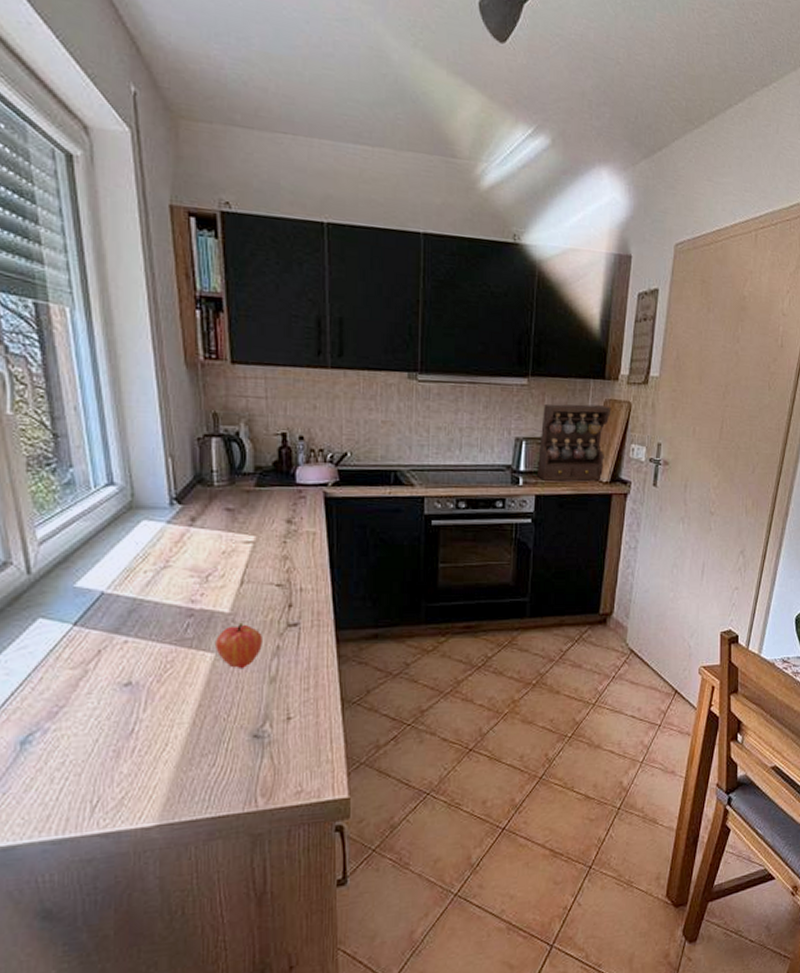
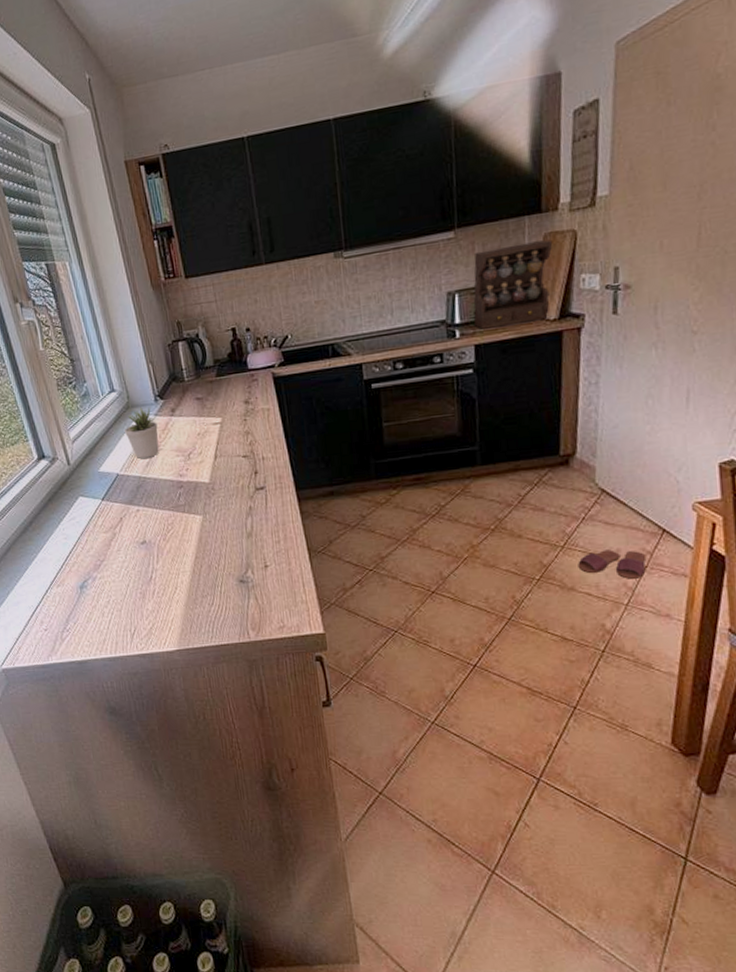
potted plant: none [121,509,169,576] -> present [125,407,159,459]
fruit: present [216,622,262,669] -> none [201,489,238,528]
slippers: none [605,708,659,737] -> present [578,550,646,579]

